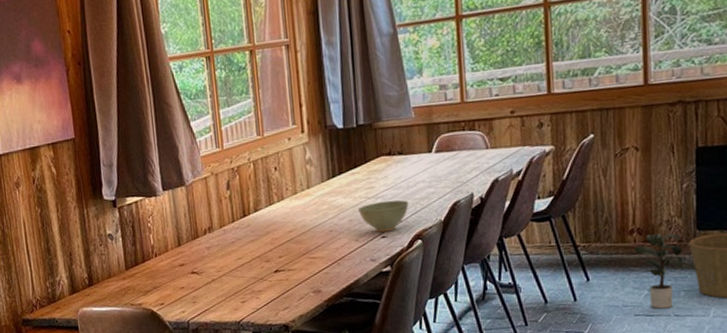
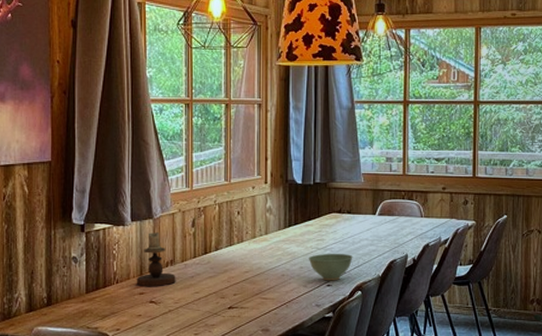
candlestick: none [174,199,216,258] -> present [136,232,176,286]

